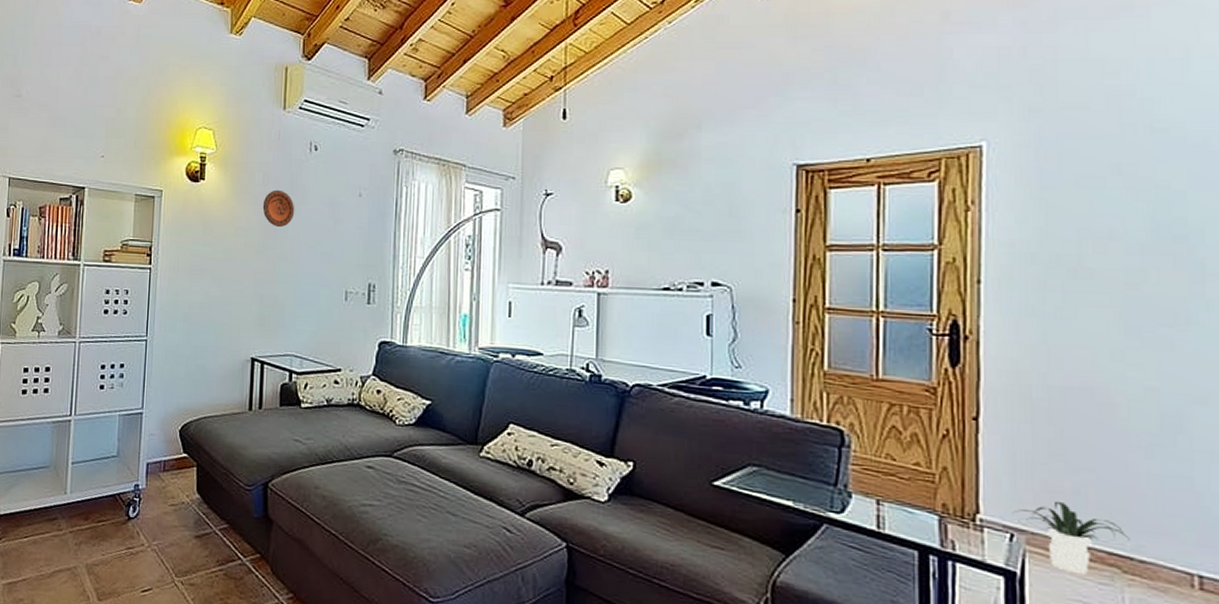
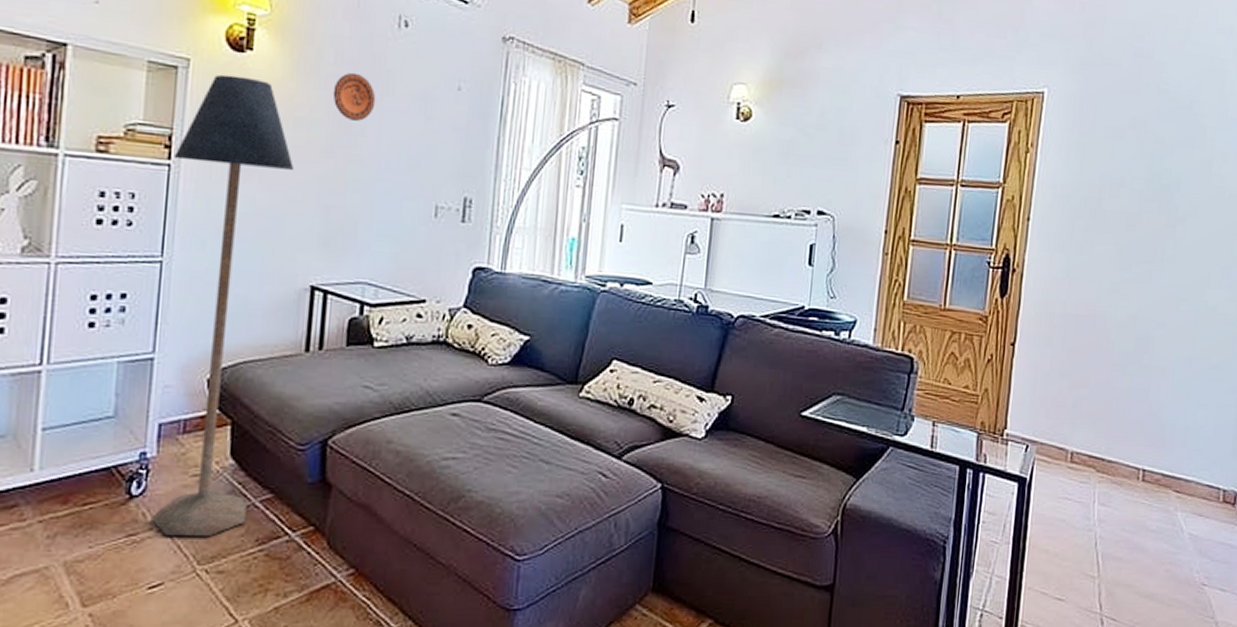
floor lamp: none [143,199,237,556] -> present [152,74,295,537]
potted plant: present [1012,500,1130,575] -> none [1029,414,1104,476]

